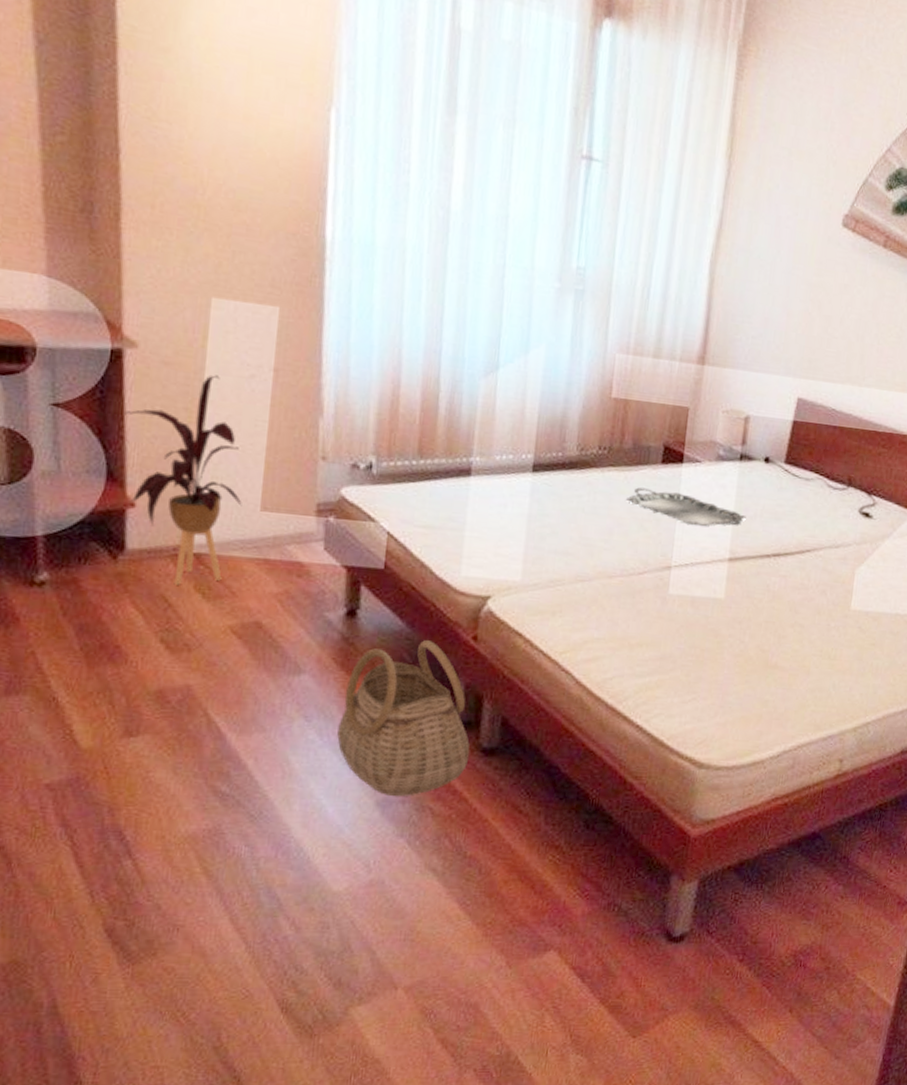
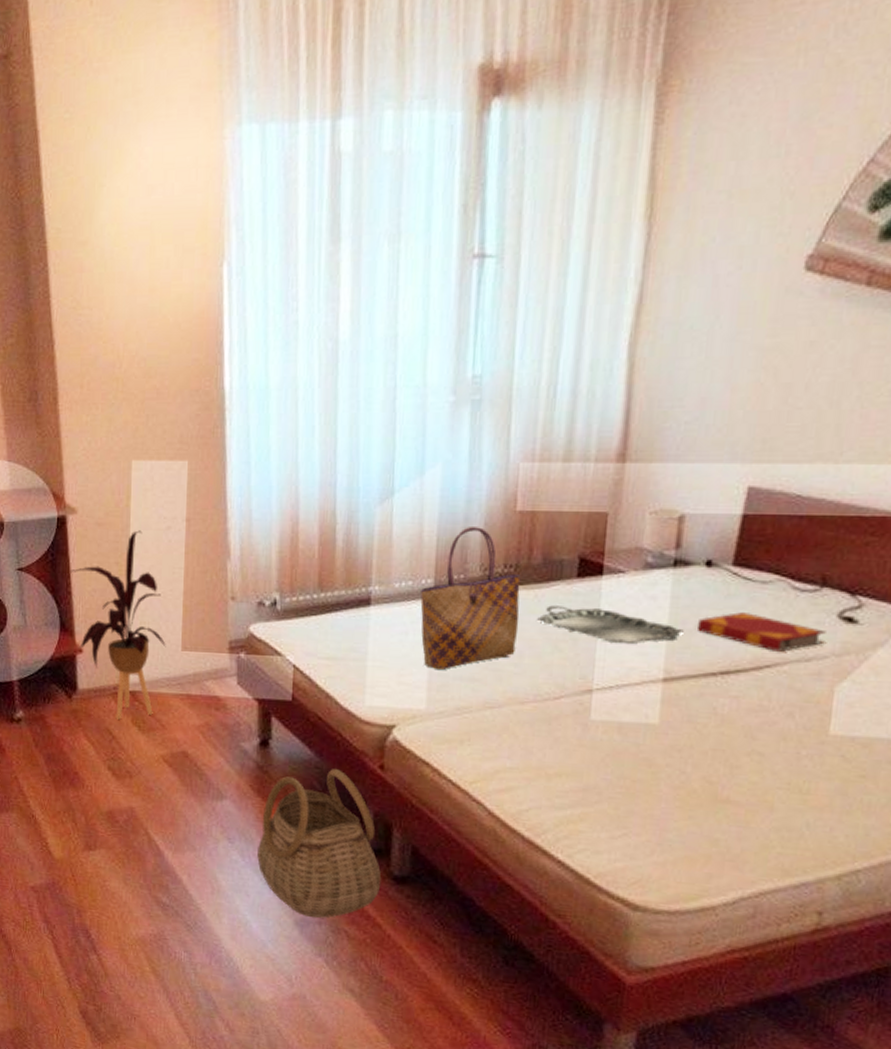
tote bag: none [519,407,613,543] -> present [420,527,521,670]
hardback book: none [756,503,851,539] -> present [696,612,826,652]

